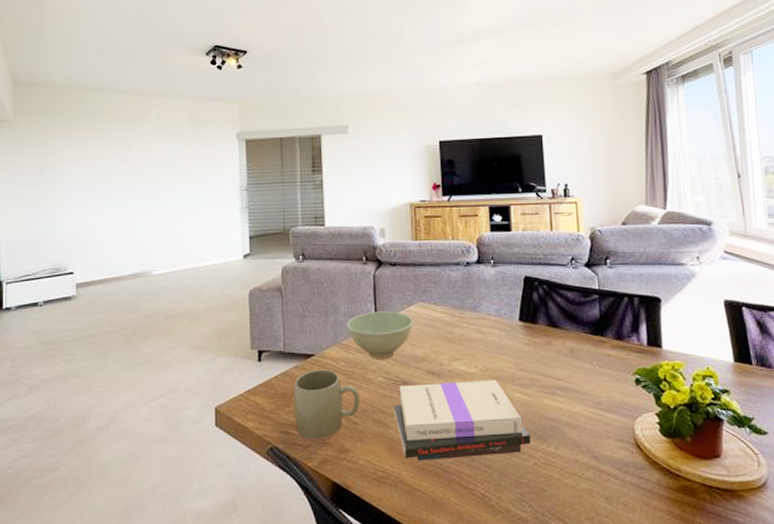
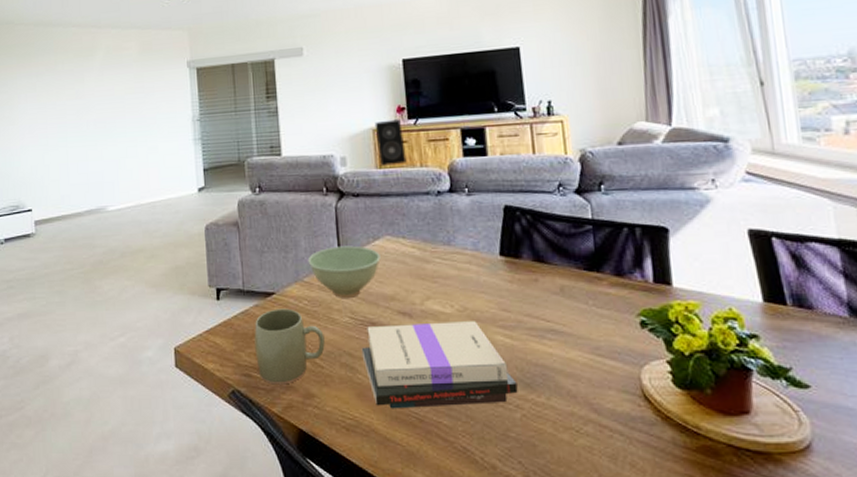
speaker: none [412,195,440,238] -> present [374,119,407,166]

